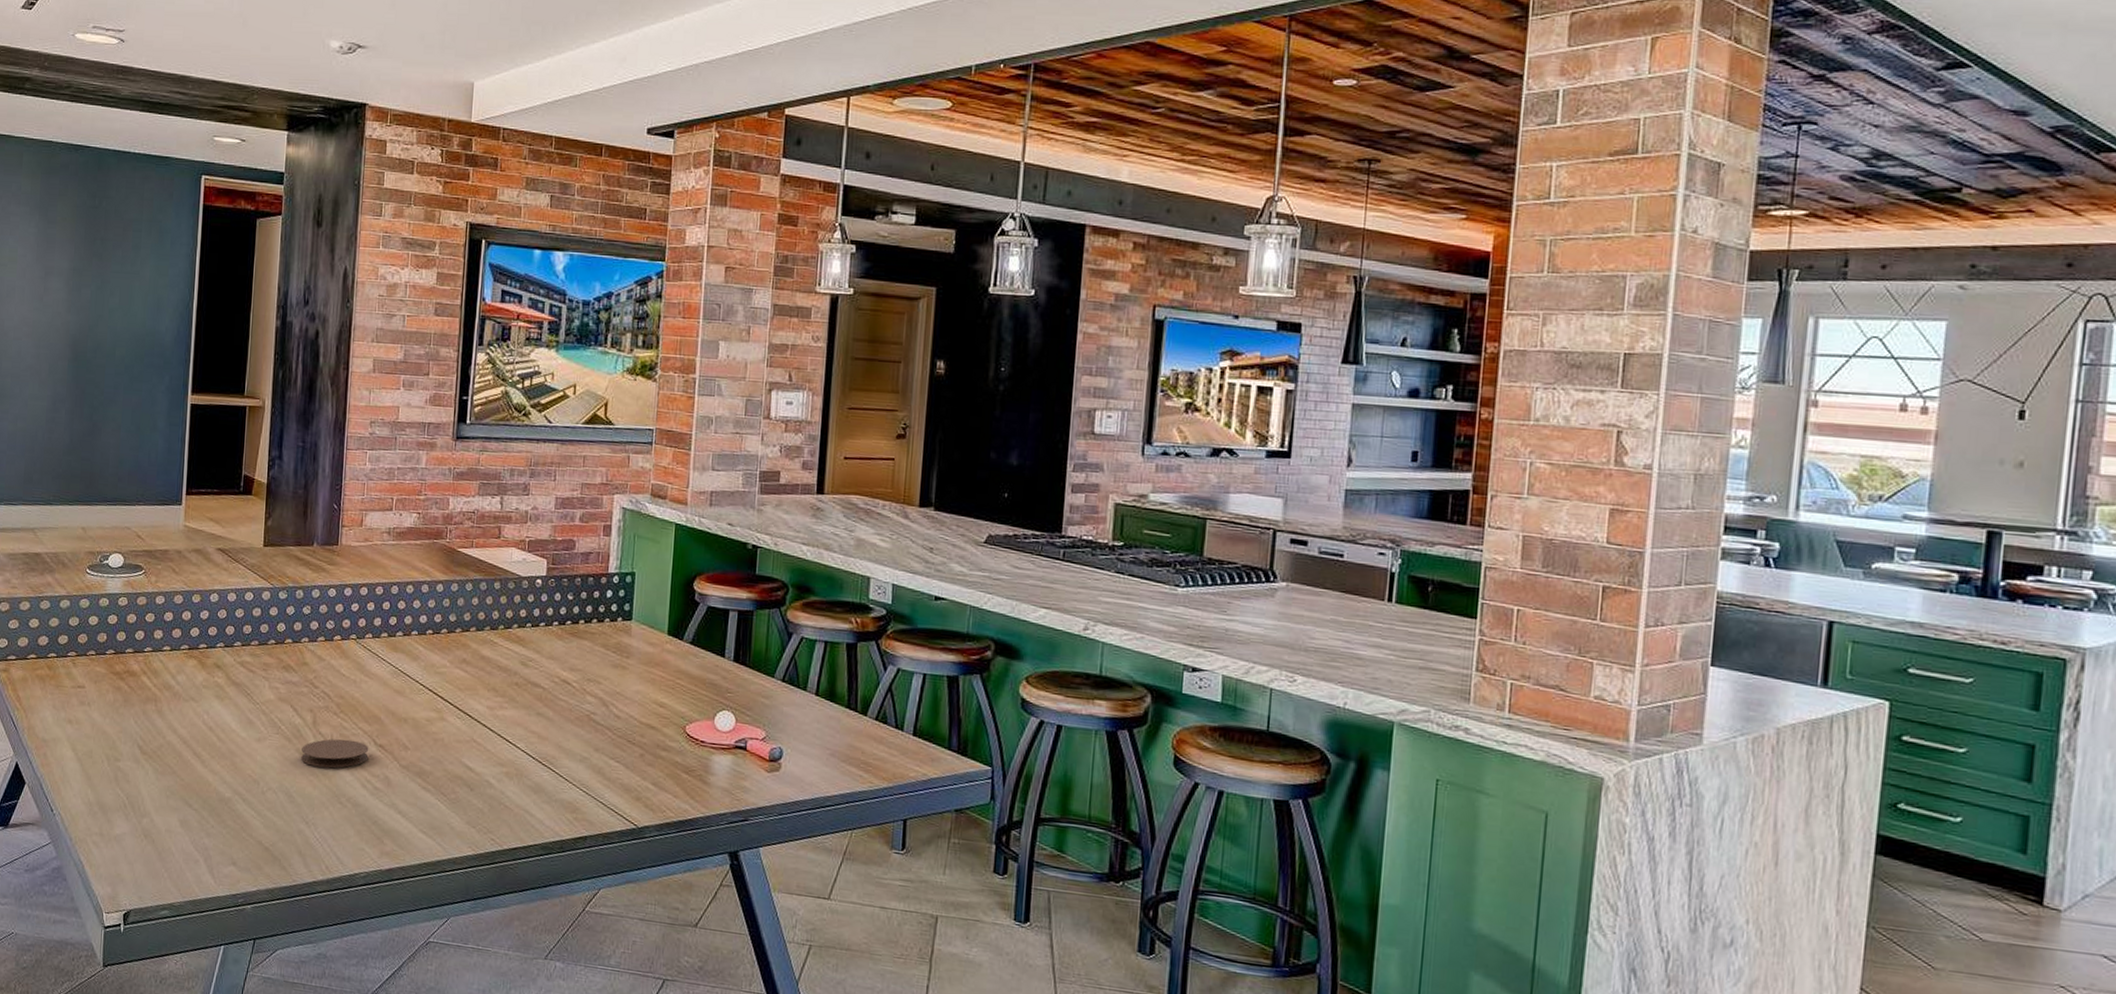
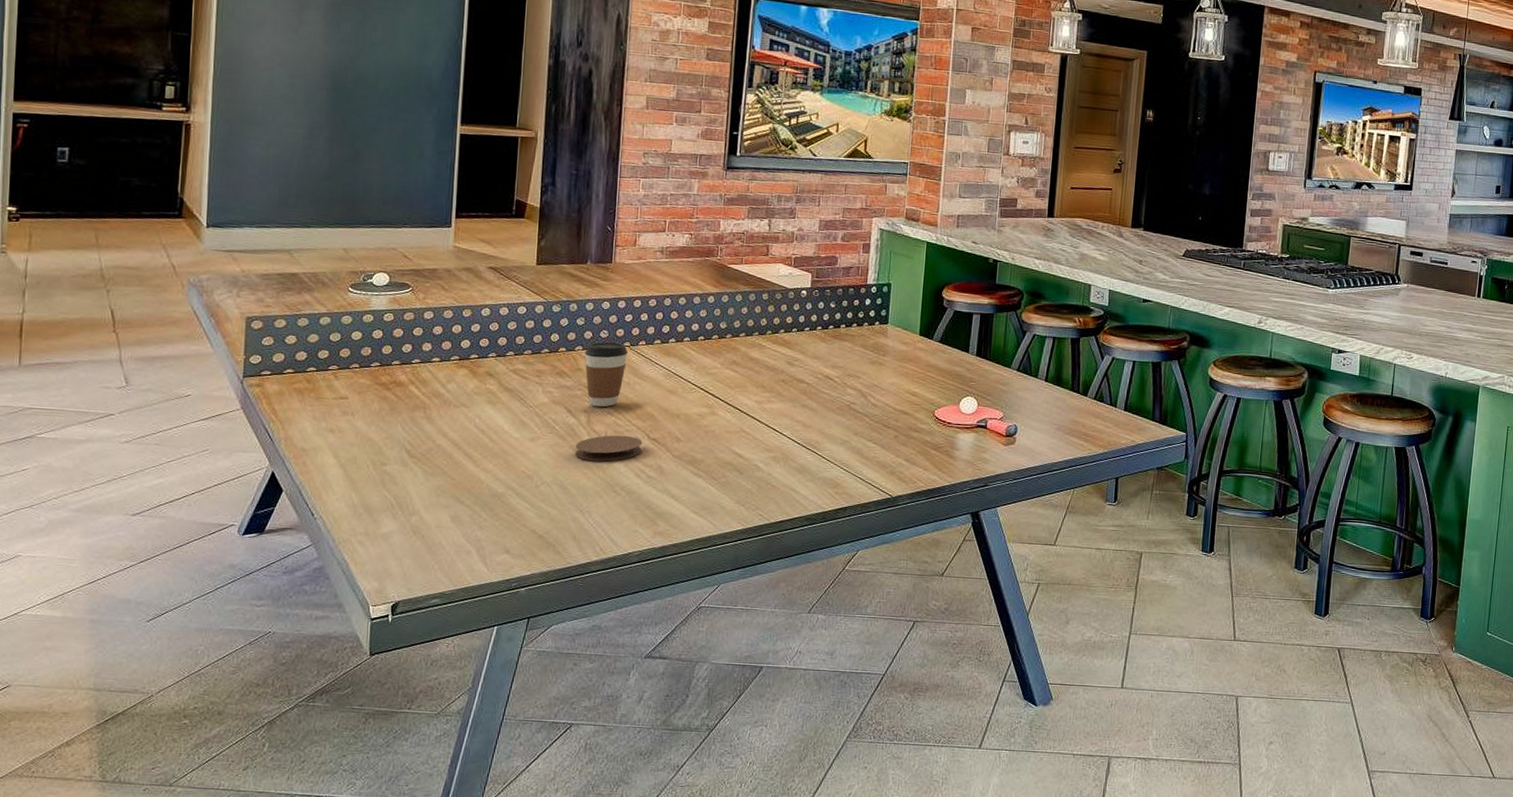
coffee cup: none [311,634,354,707] -> present [585,342,628,407]

